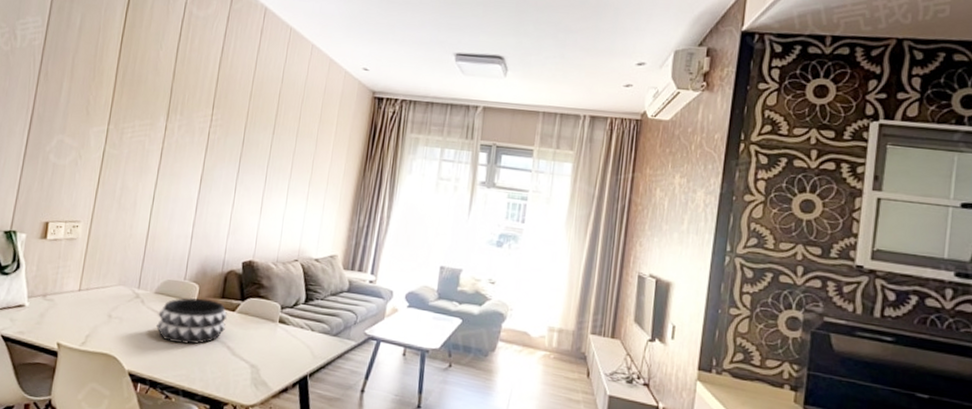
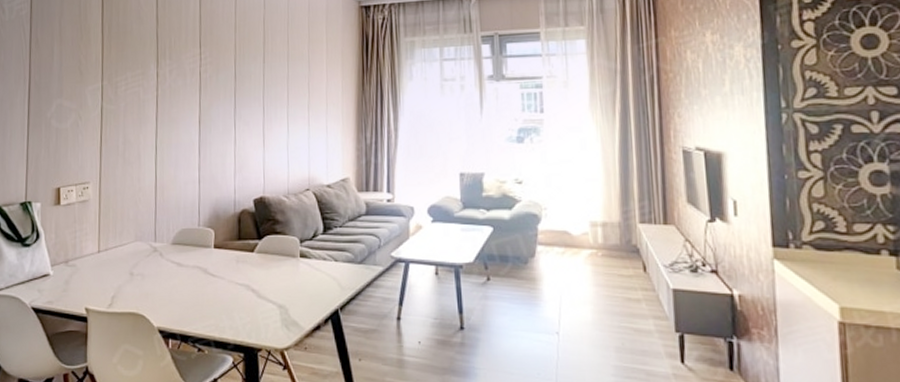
decorative bowl: present [155,298,228,345] -> none [177,243,247,293]

